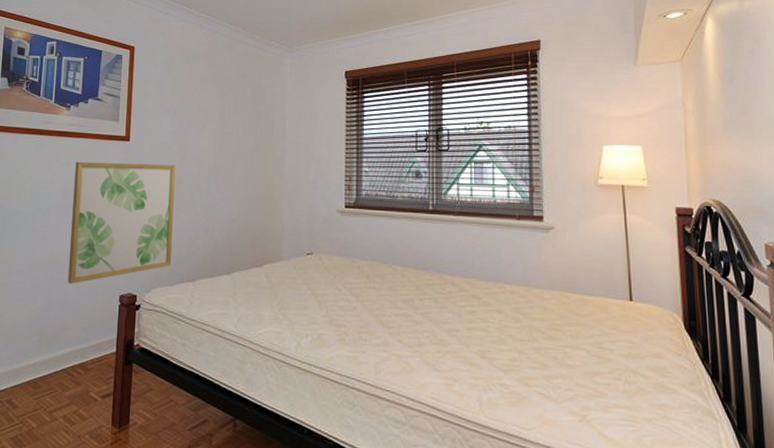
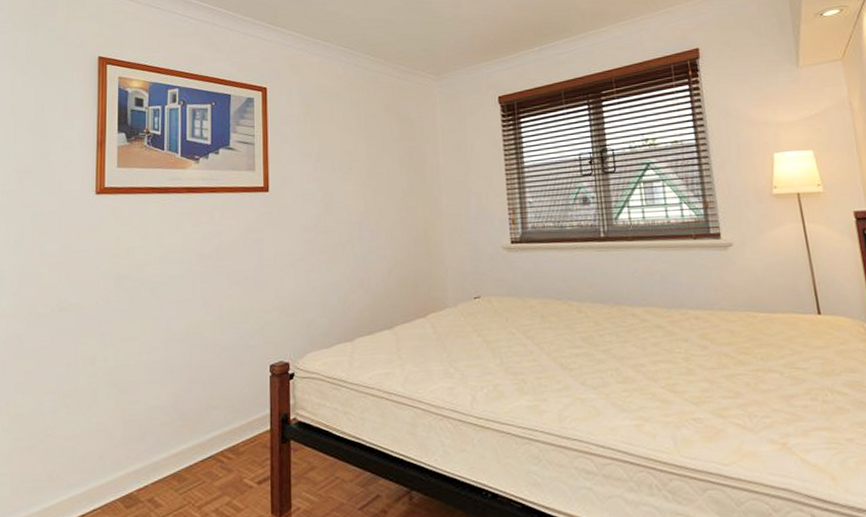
wall art: present [67,161,176,285] -> none [209,213,326,358]

